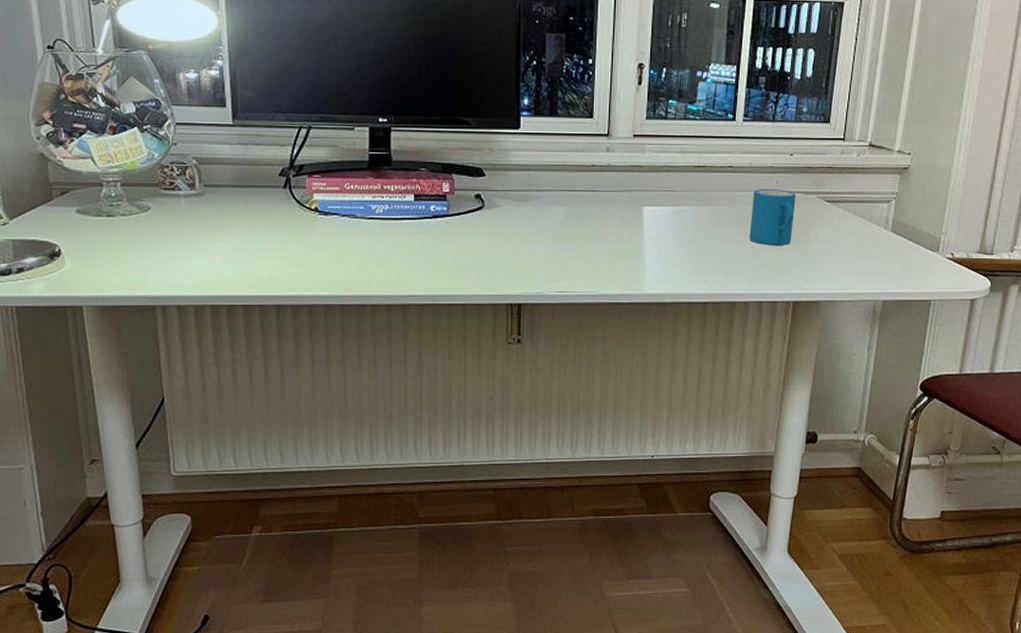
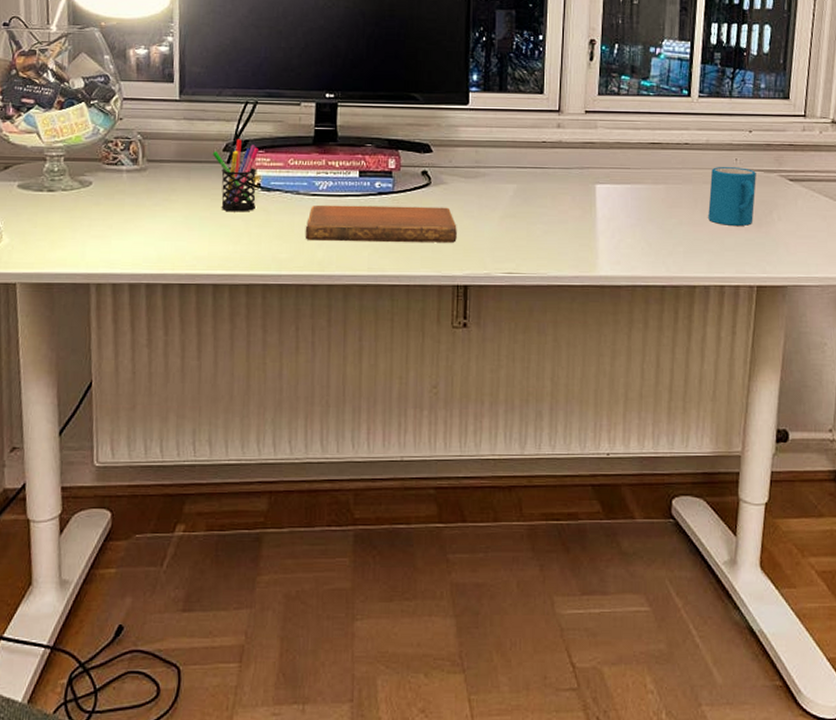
pen holder: none [269,164,315,236] -> present [213,139,260,212]
notebook: none [363,228,510,264] -> present [305,204,457,243]

